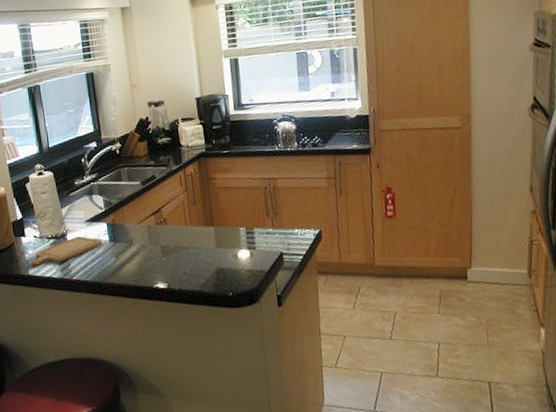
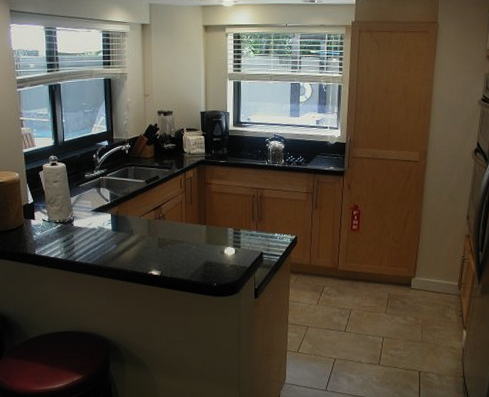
chopping board: present [31,236,103,266] -> none [38,223,106,246]

